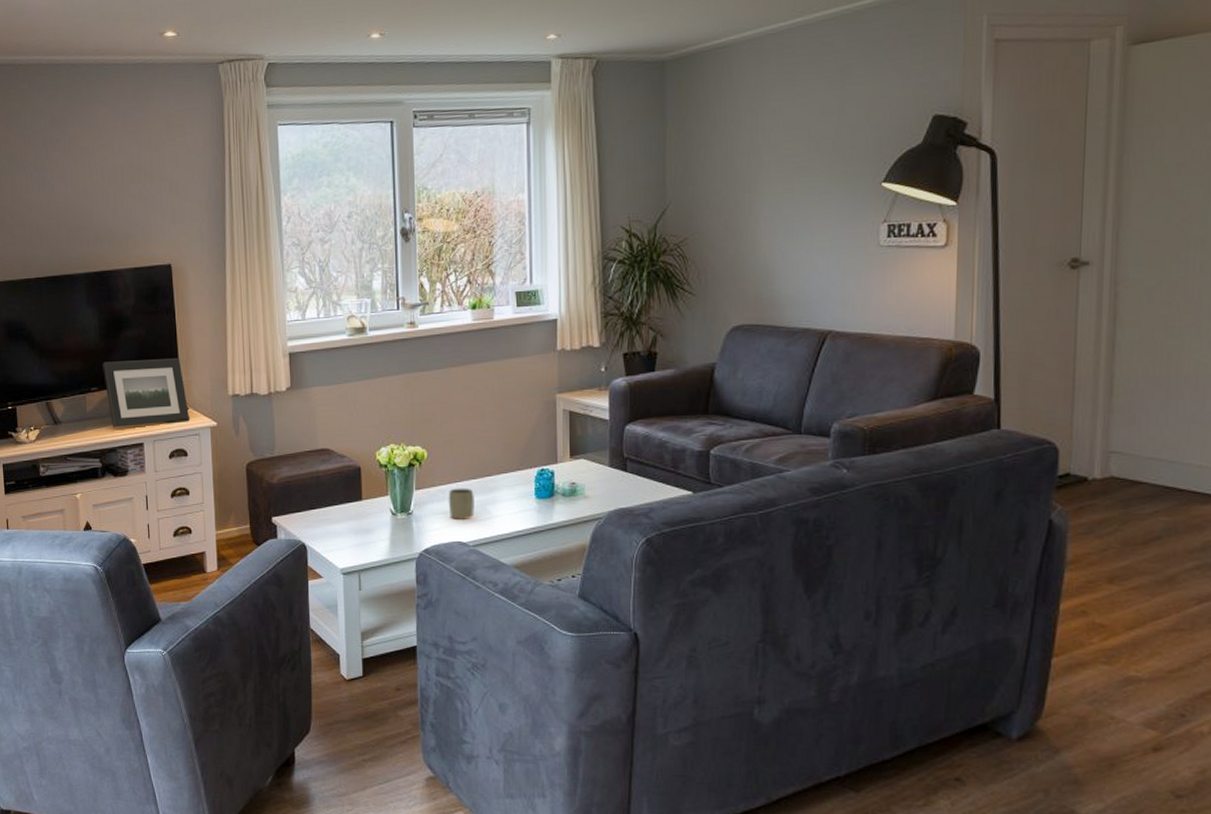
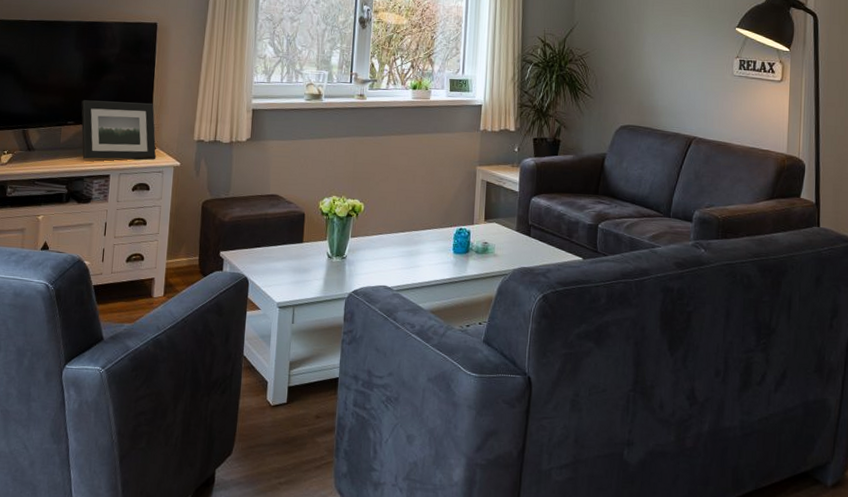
mug: present [448,488,475,519] -> none [378,238,401,267]

